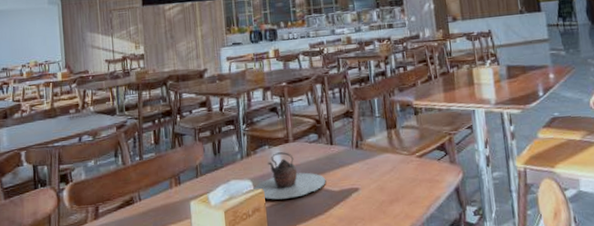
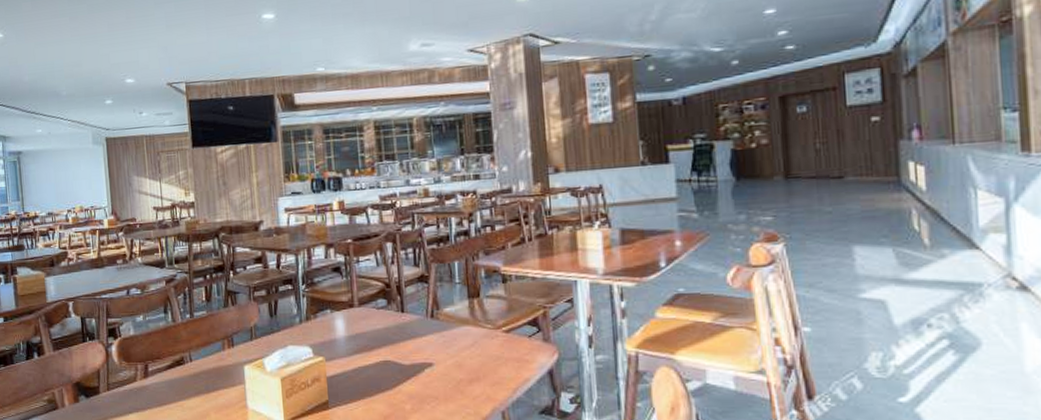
teapot: present [252,152,326,200] -> none [312,318,395,370]

